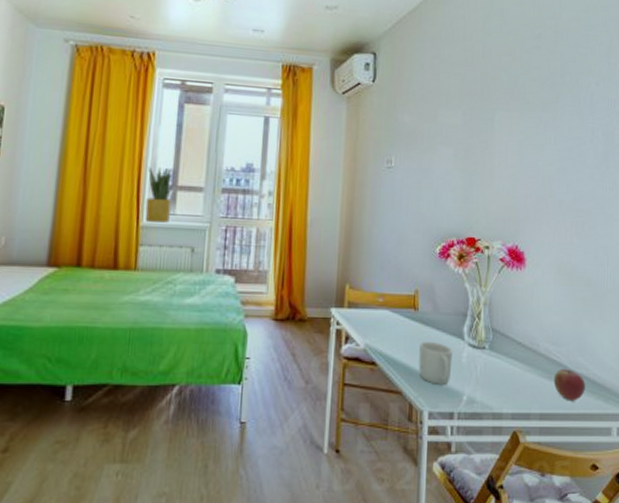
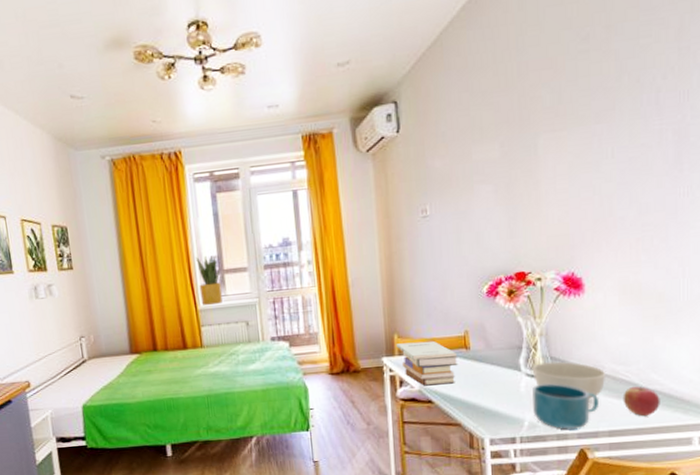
books: none [346,295,406,346] -> present [396,340,458,386]
mug: present [418,341,453,384] -> none [474,376,510,414]
cup: none [472,356,533,410] -> present [532,383,600,430]
bowl: none [474,332,540,377] -> present [532,361,606,399]

